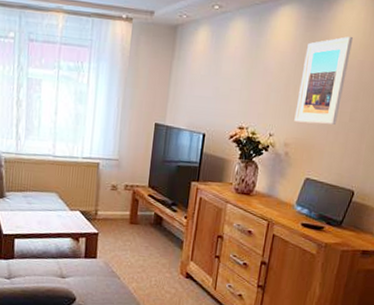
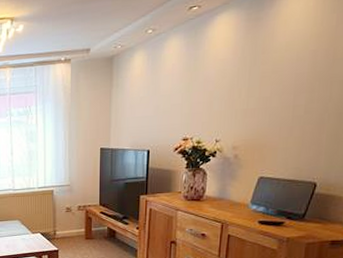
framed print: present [294,36,353,125] -> none [241,27,301,124]

